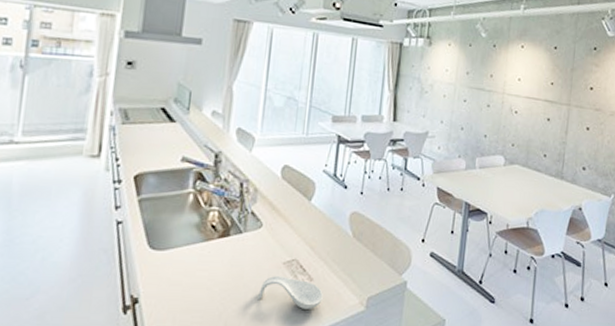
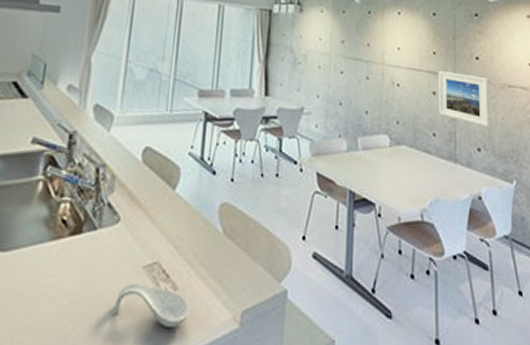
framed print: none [551,100,600,149] -> present [438,71,490,127]

